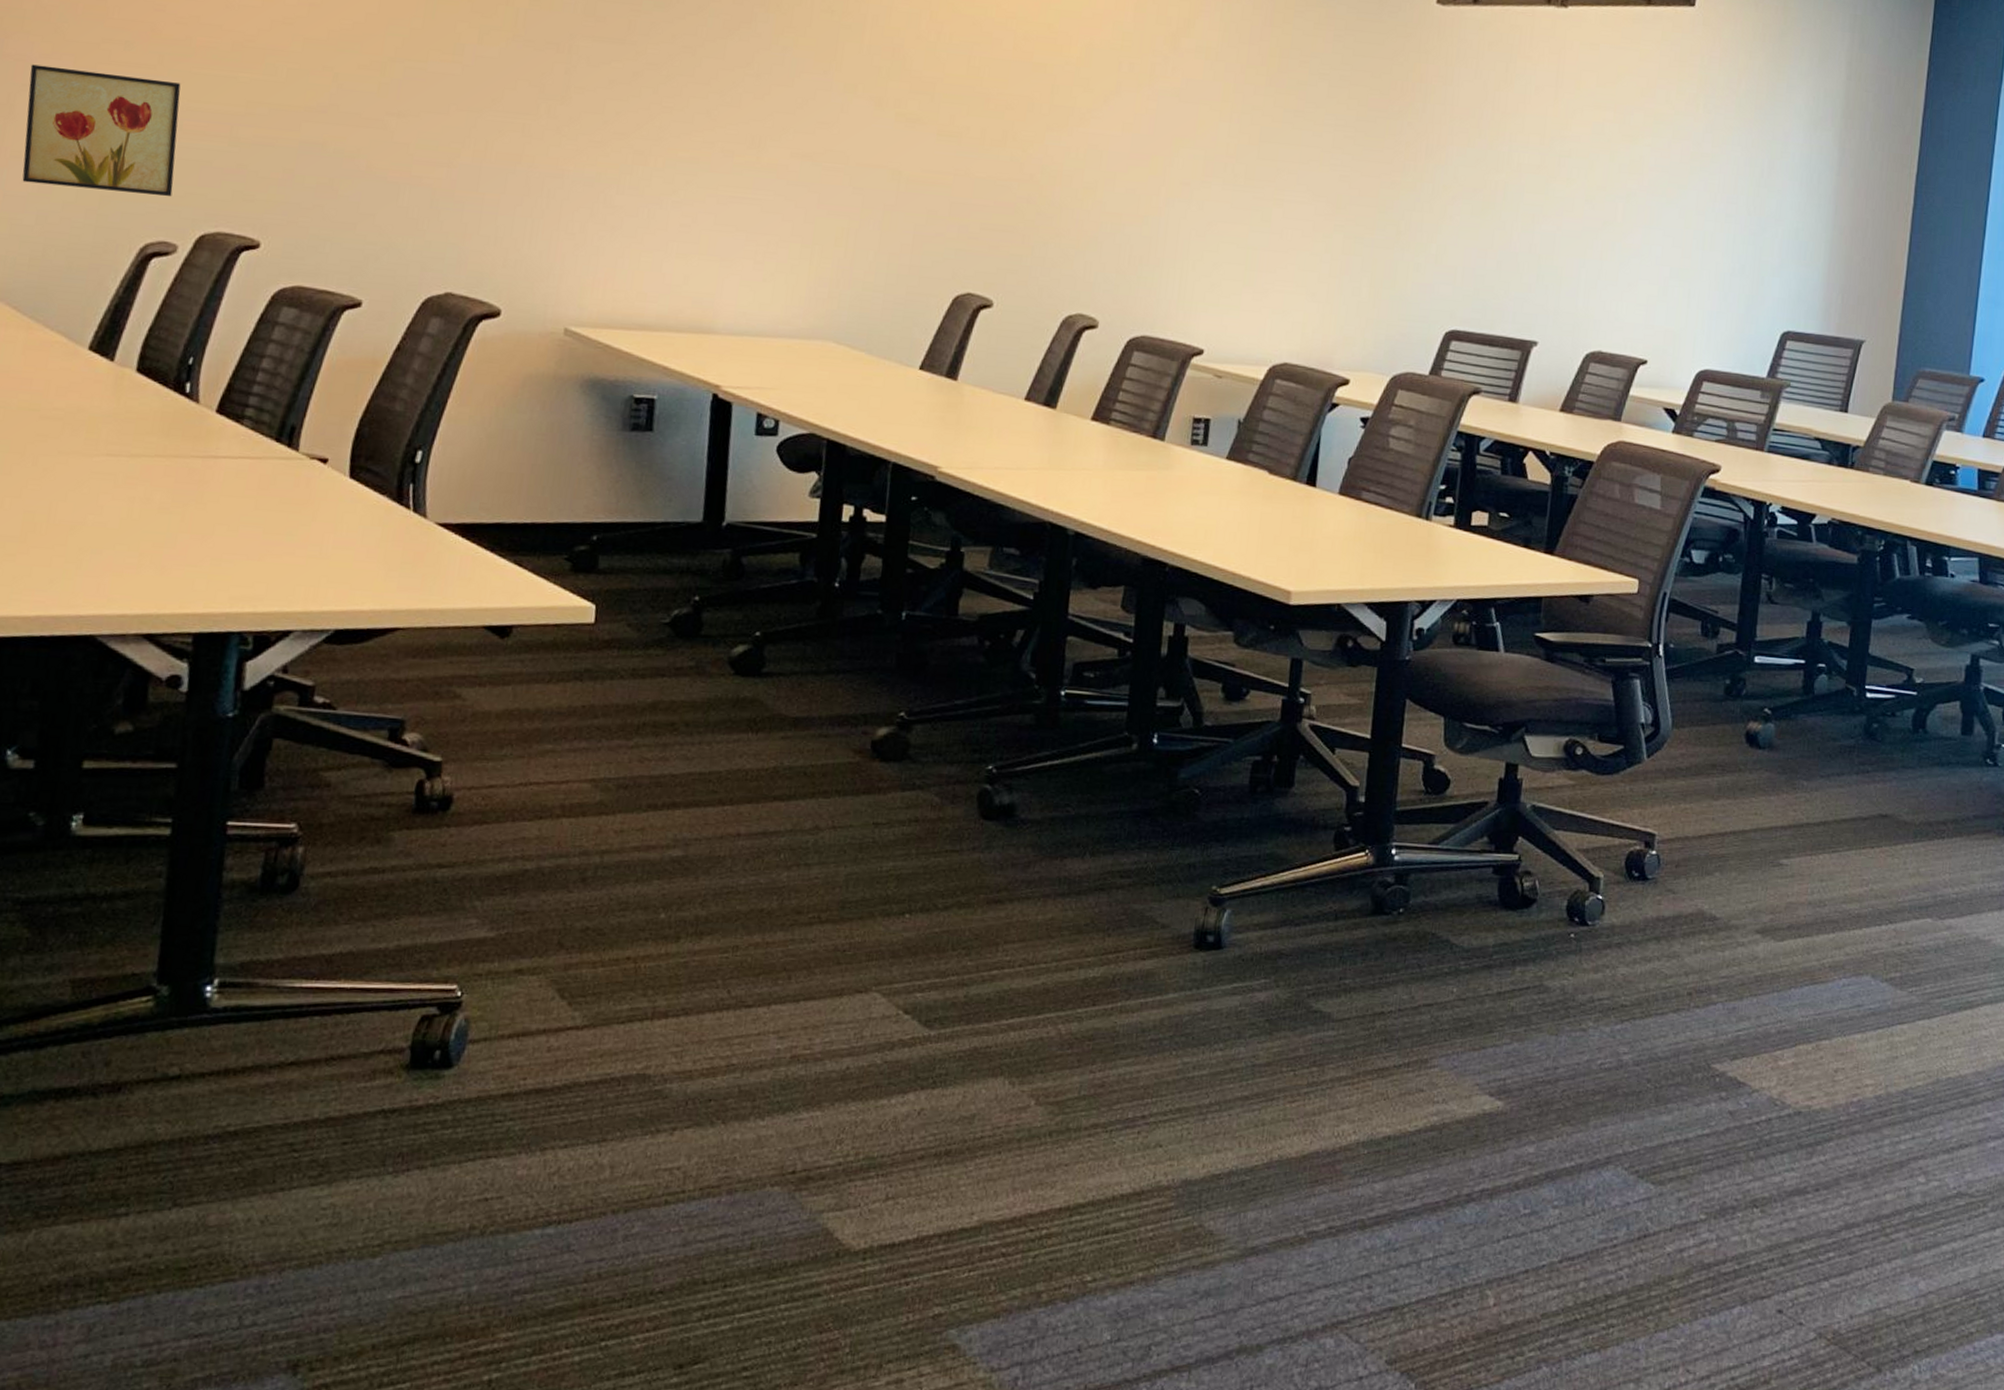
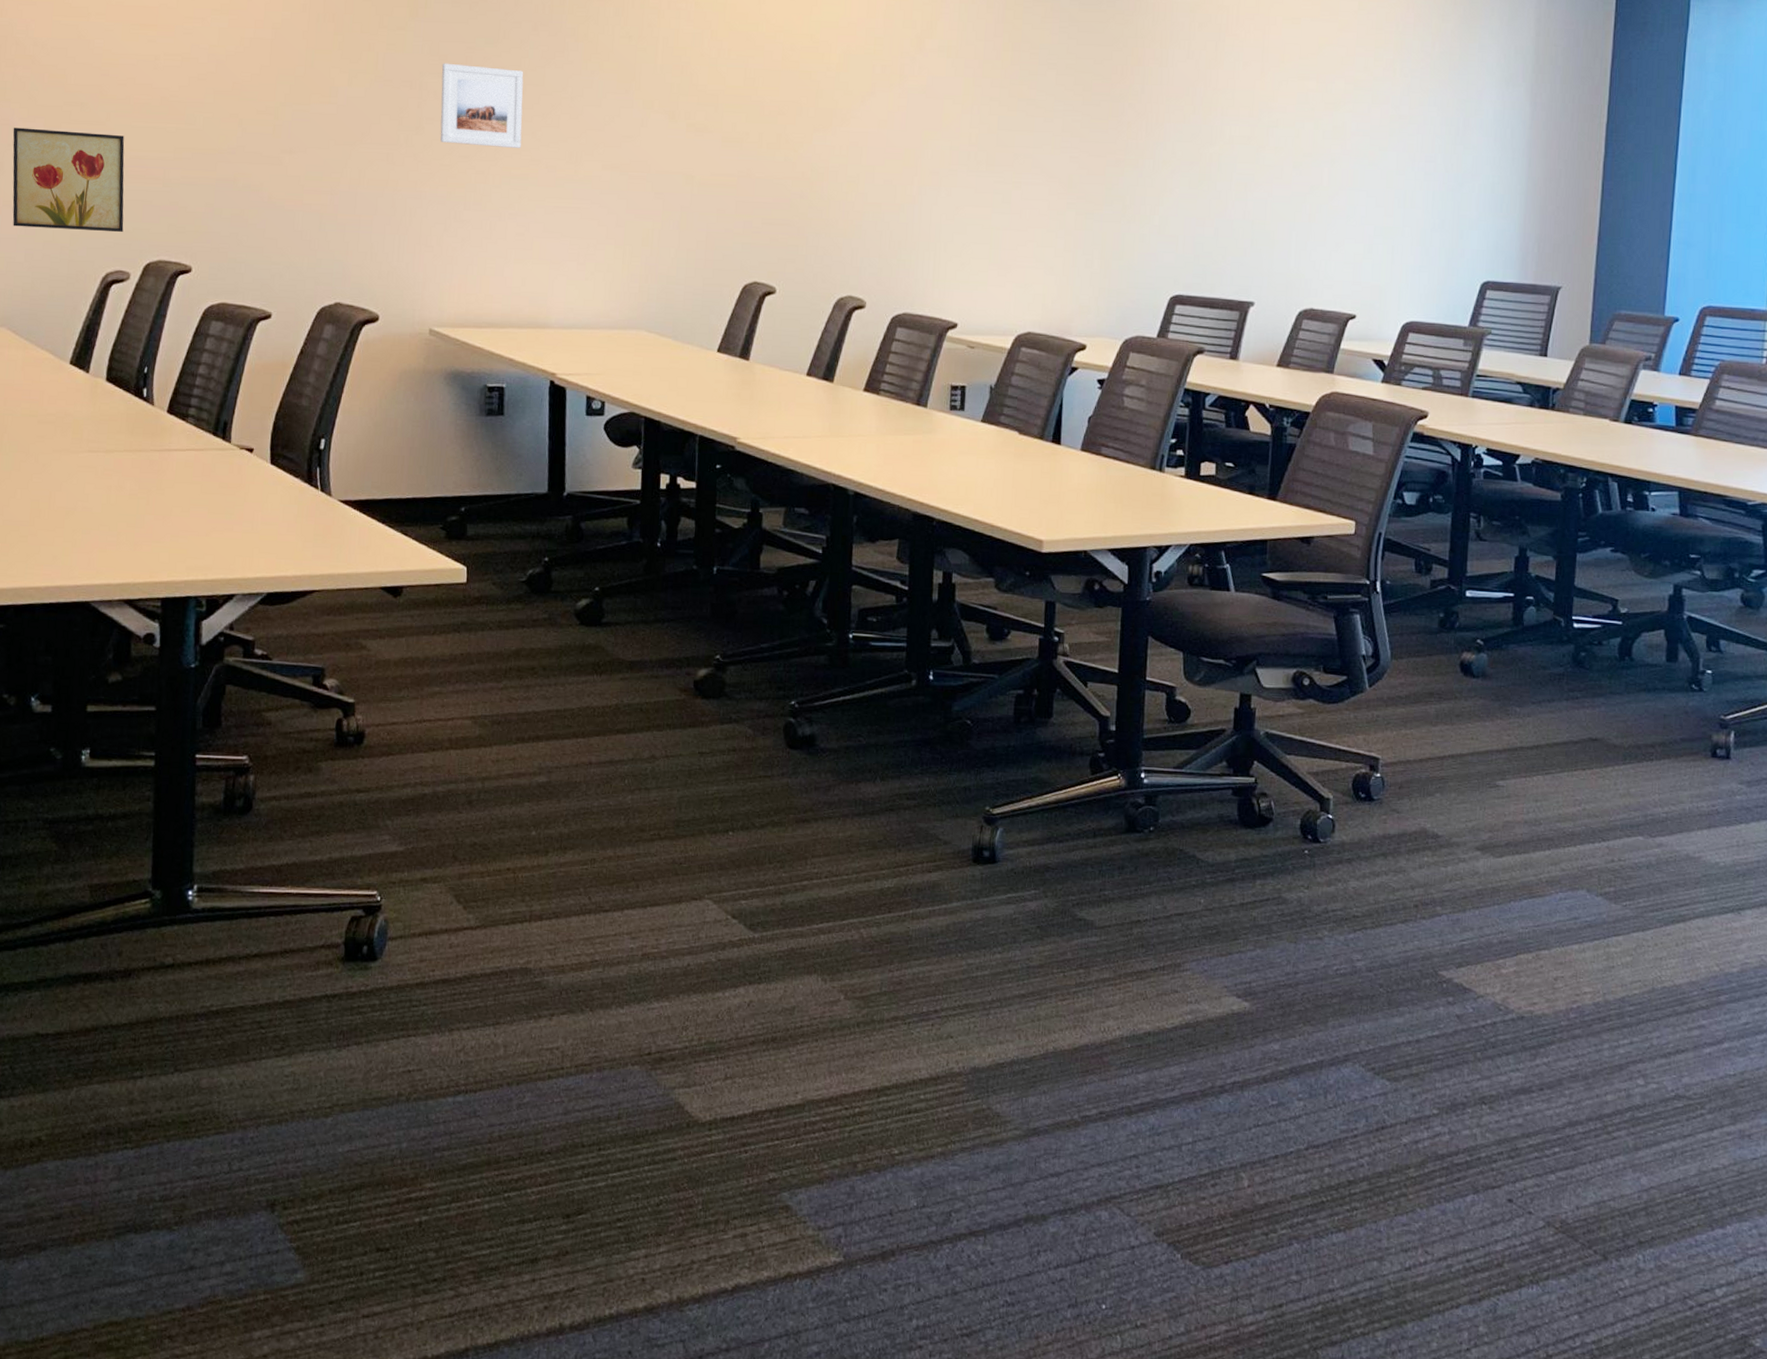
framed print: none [591,25,700,128] -> present [440,63,524,148]

